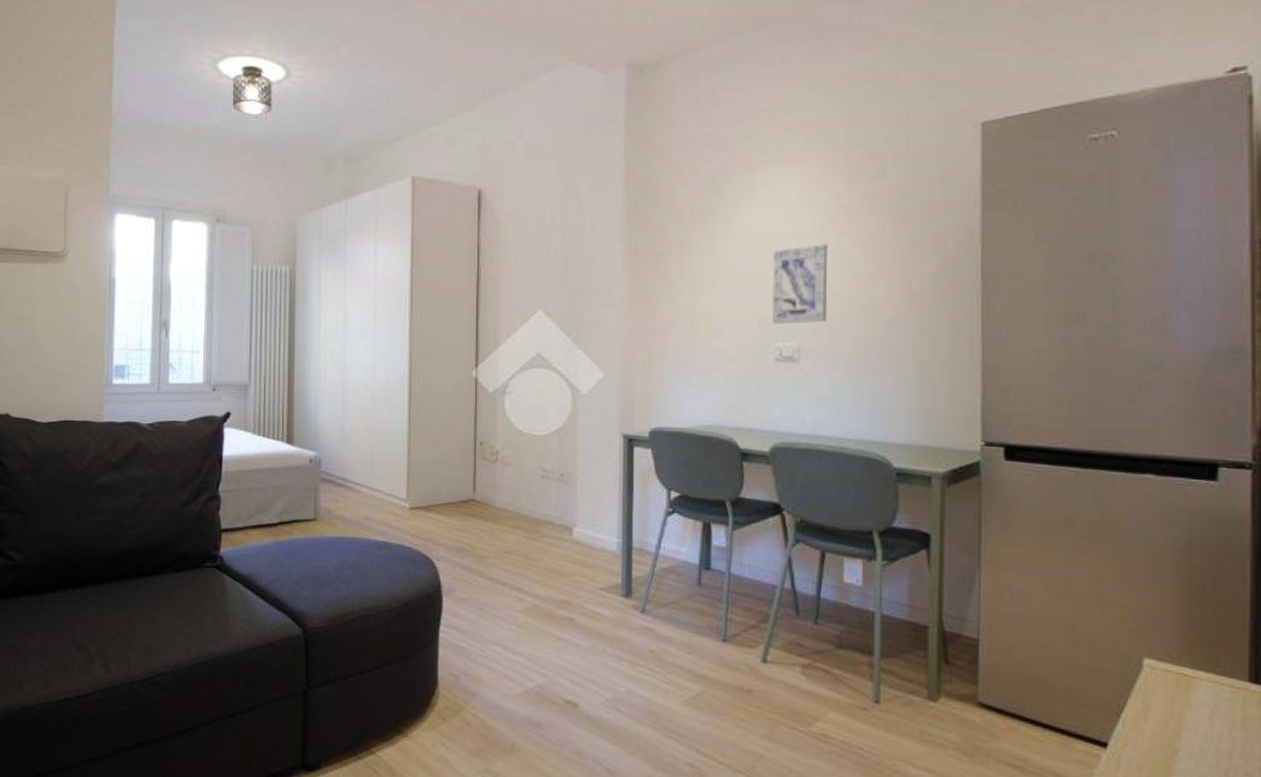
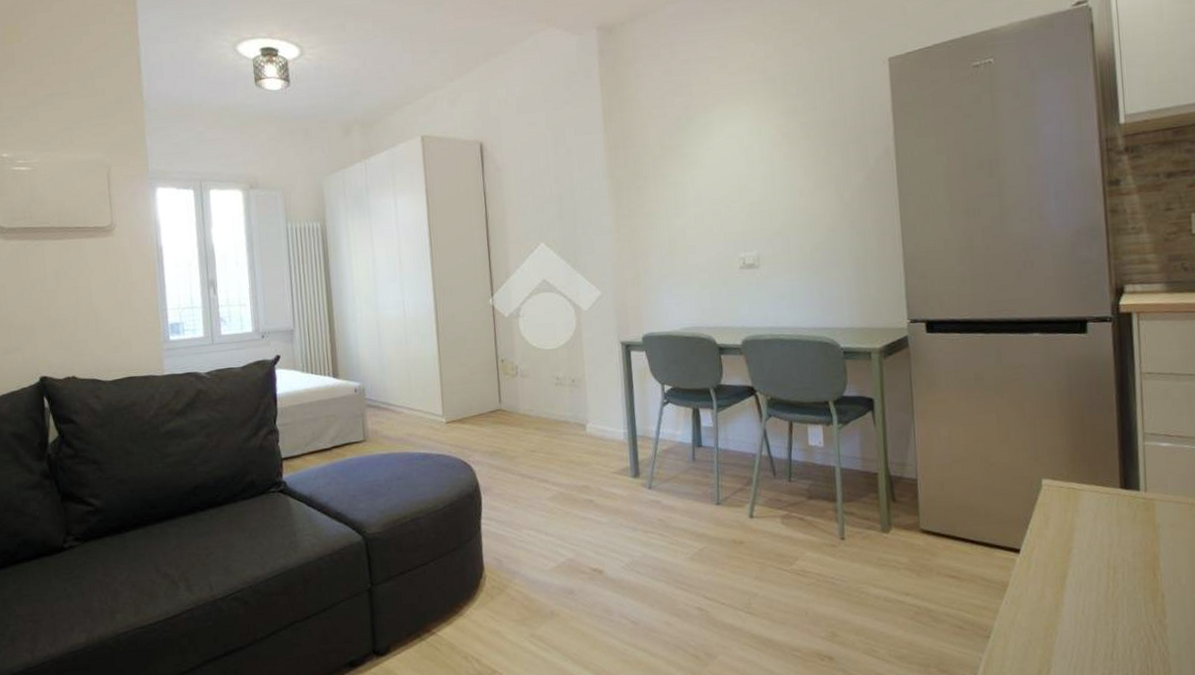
wall art: present [772,244,828,324] -> none [731,168,779,238]

